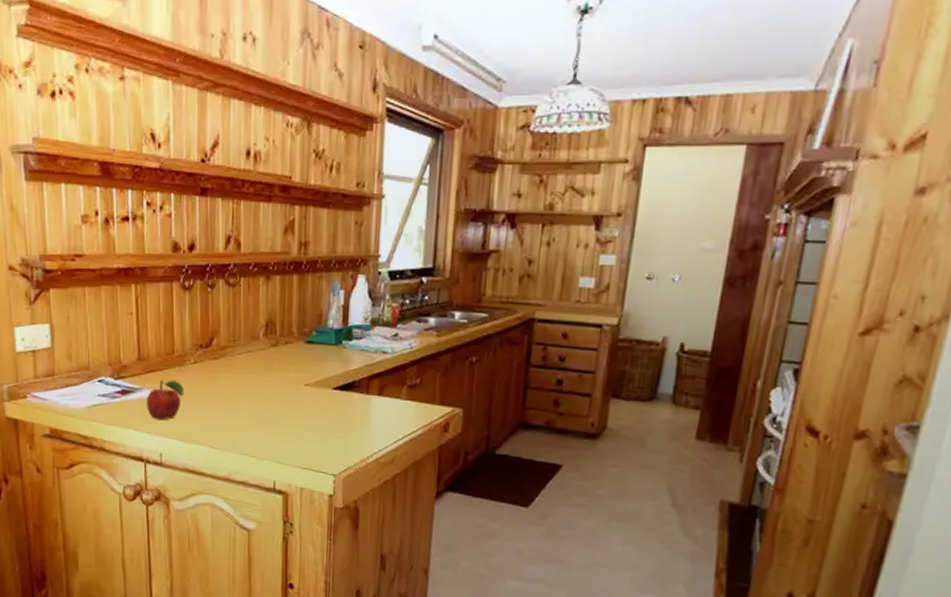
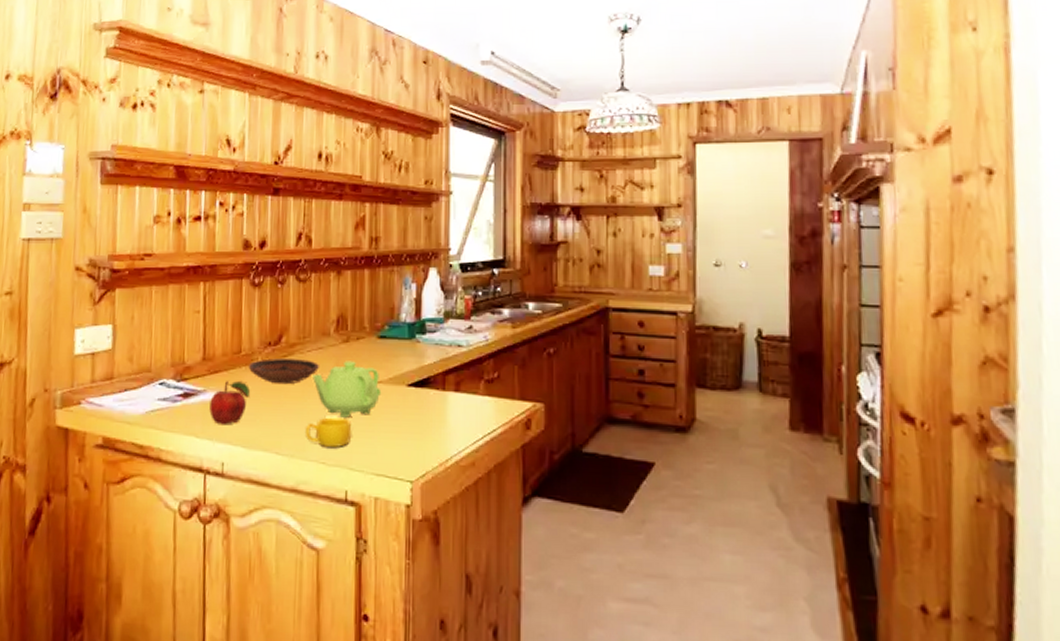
bowl: none [181,360,250,385] -> present [248,358,320,385]
cup: none [237,416,280,443] -> present [306,417,352,447]
teapot: none [243,364,308,417] -> present [313,361,382,418]

